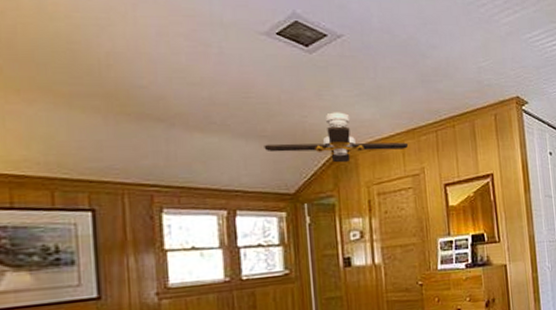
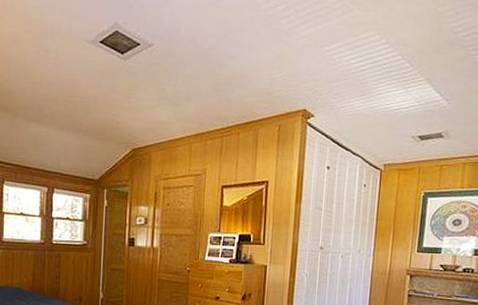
ceiling fan: present [264,112,409,163] -> none [79,113,196,158]

